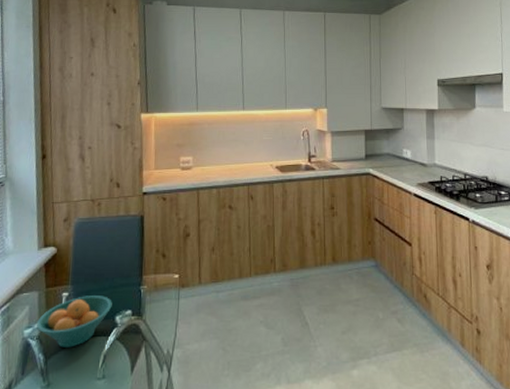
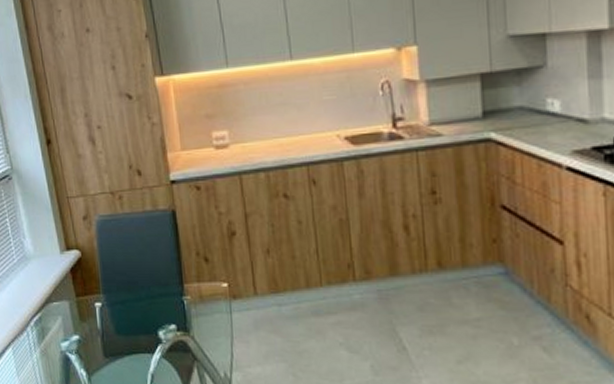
fruit bowl: present [36,296,112,348] -> none [72,306,153,364]

